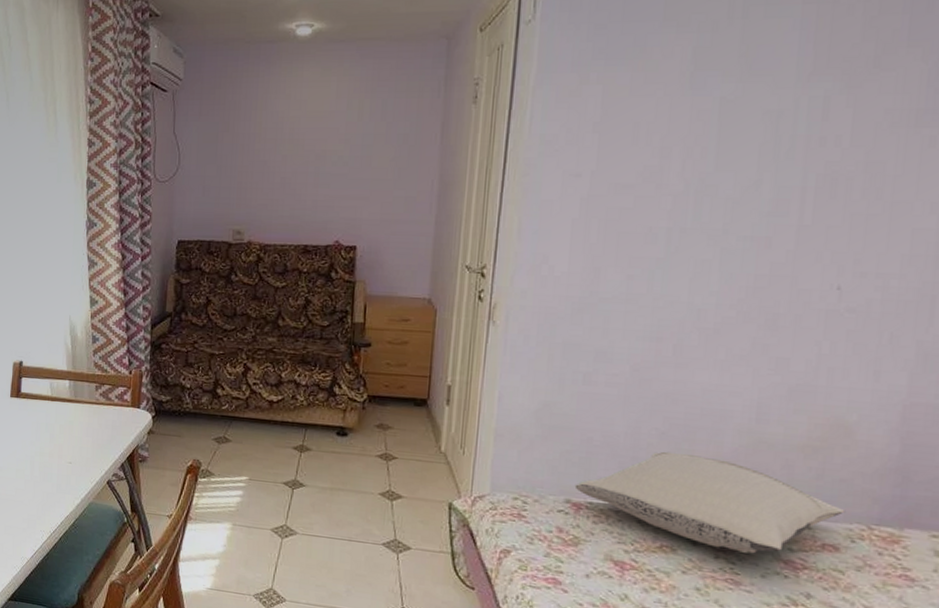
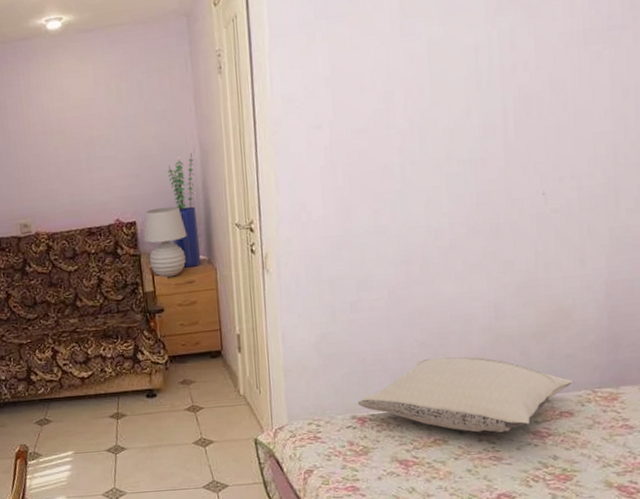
table lamp: none [362,235,410,312] -> present [143,206,187,278]
vase: none [392,182,431,305] -> present [168,152,202,268]

